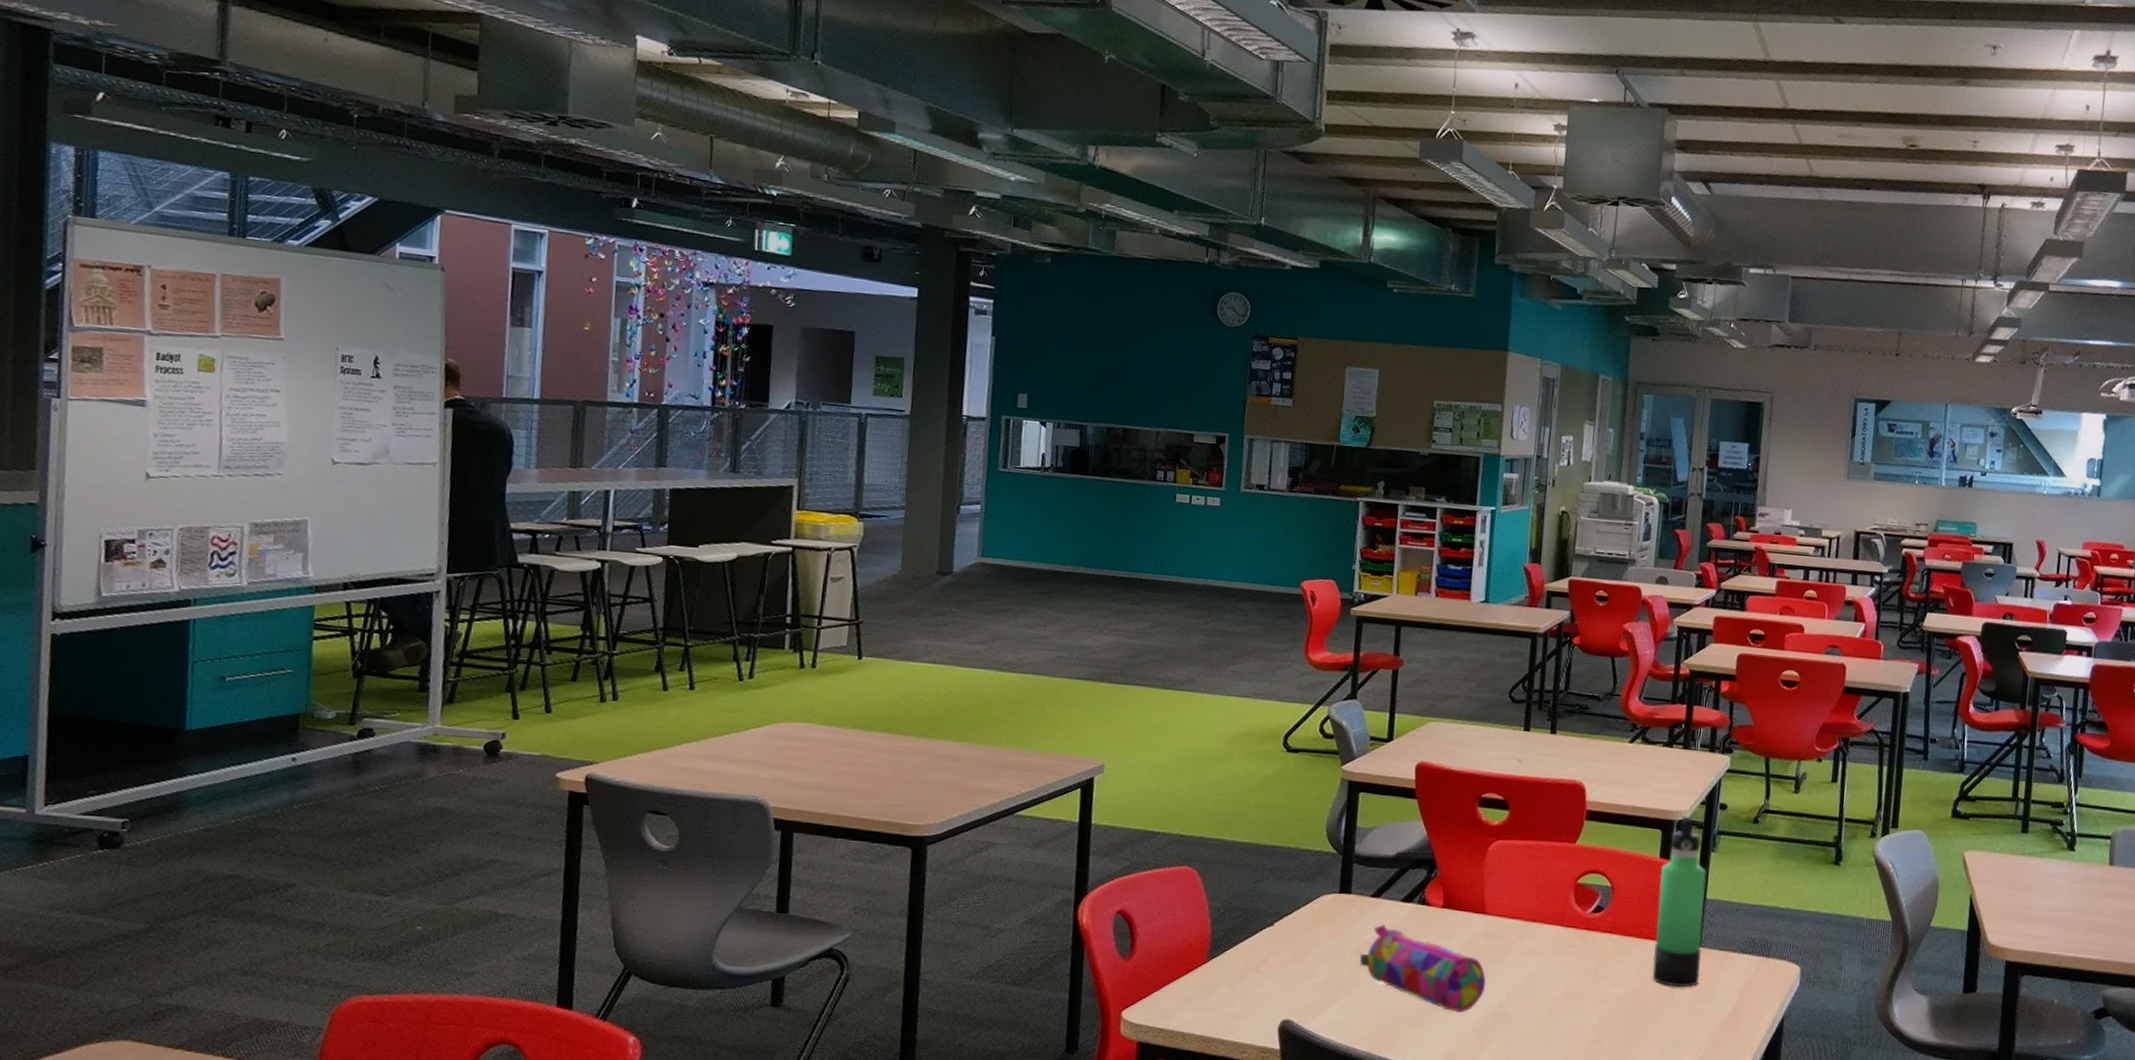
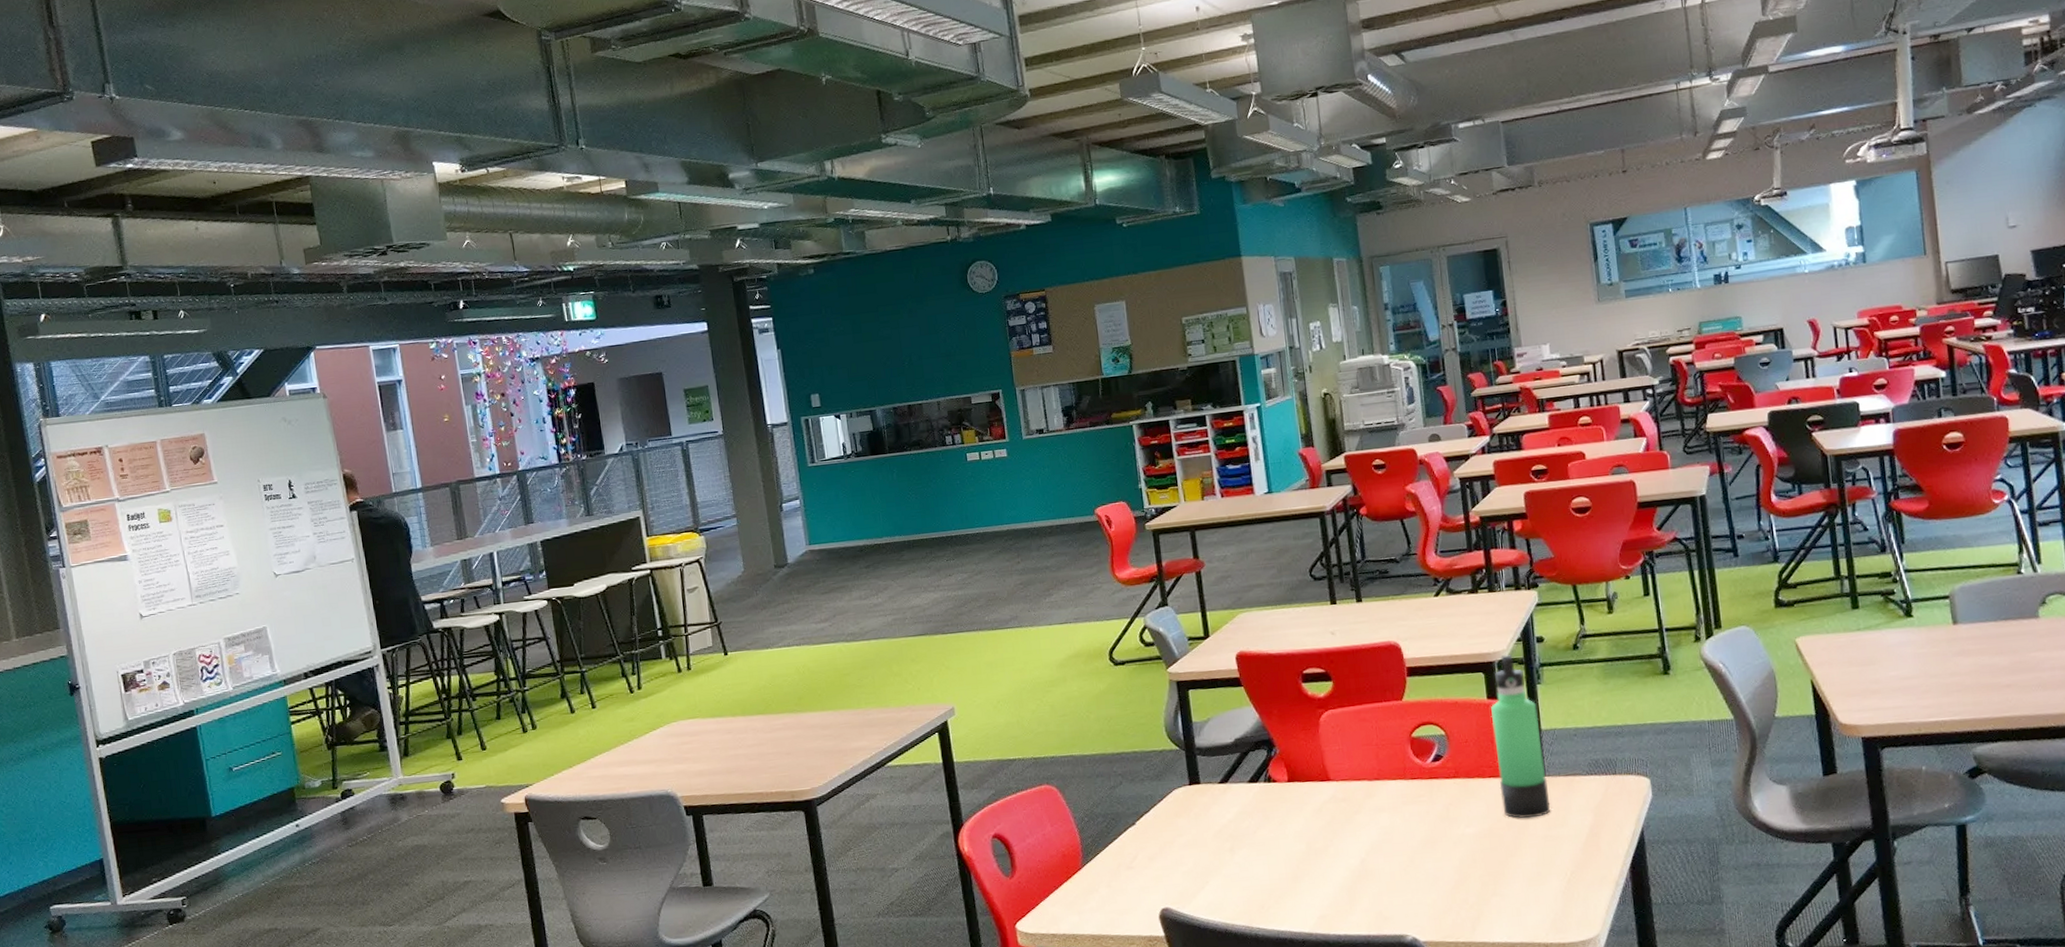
pencil case: present [1359,925,1486,1013] -> none [1220,807,1344,876]

